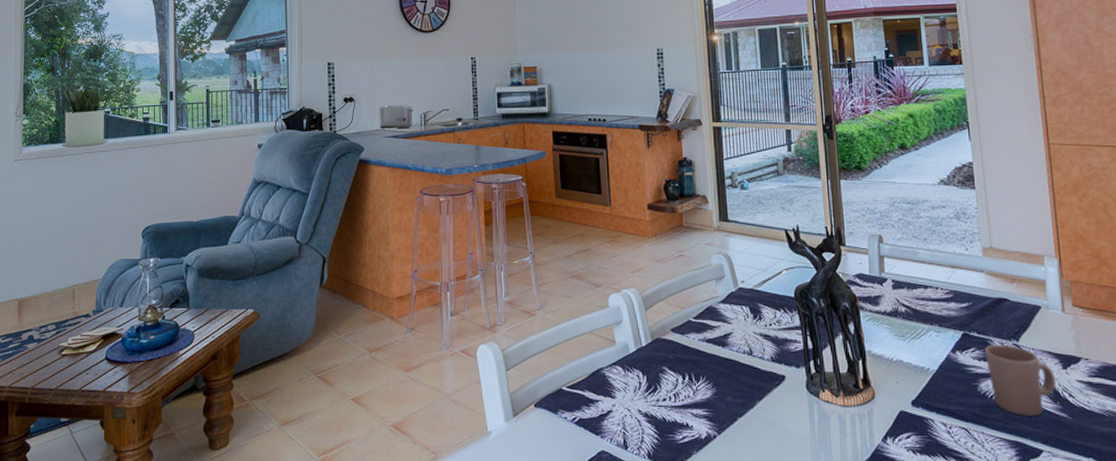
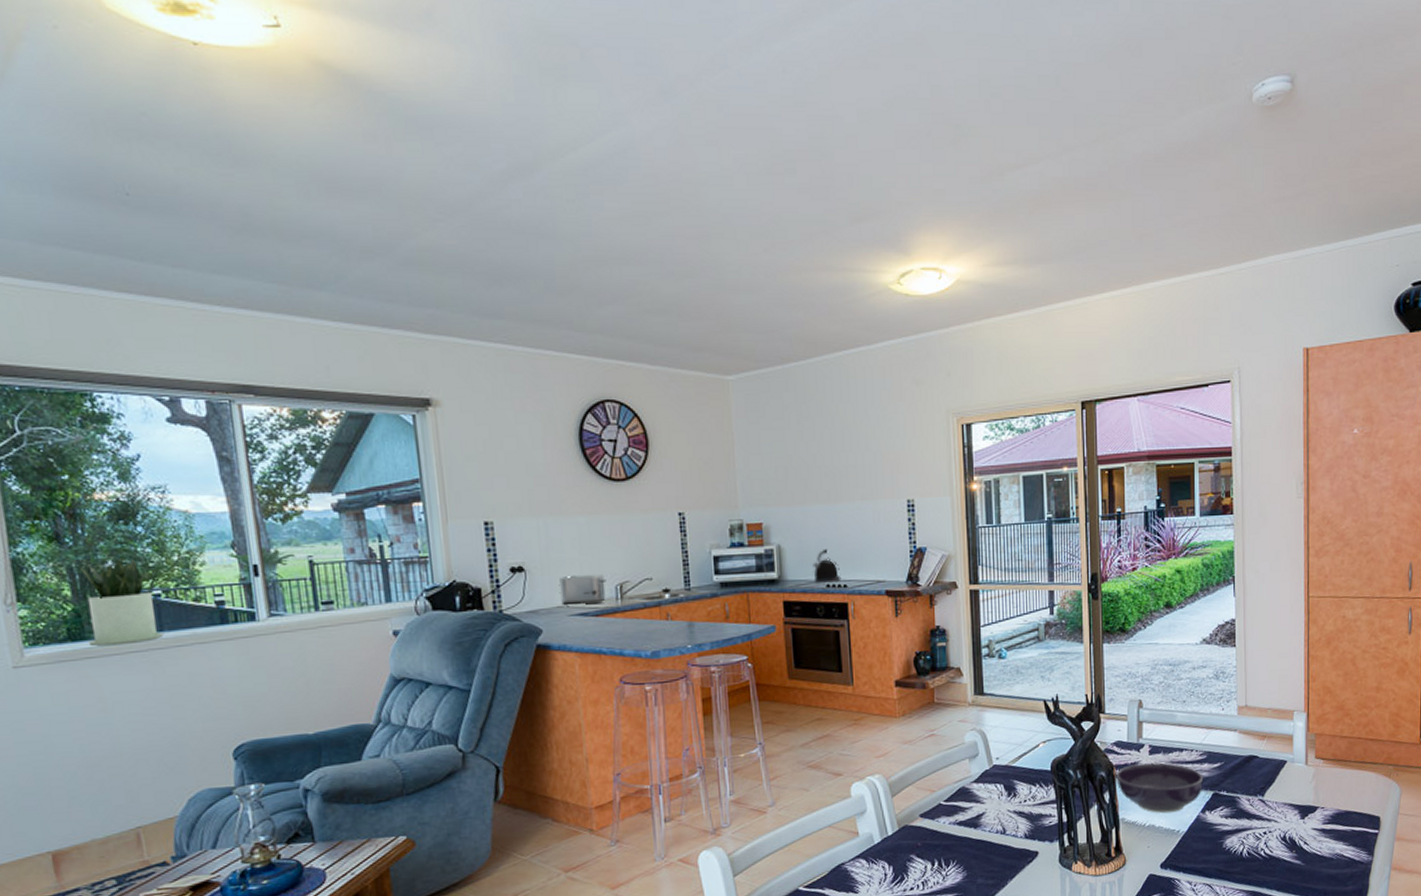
kettle: none [577,89,601,117] -> present [813,550,842,583]
bowl: none [860,298,951,350] -> present [1116,762,1203,813]
mug: present [984,344,1056,416] -> none [1232,800,1293,867]

